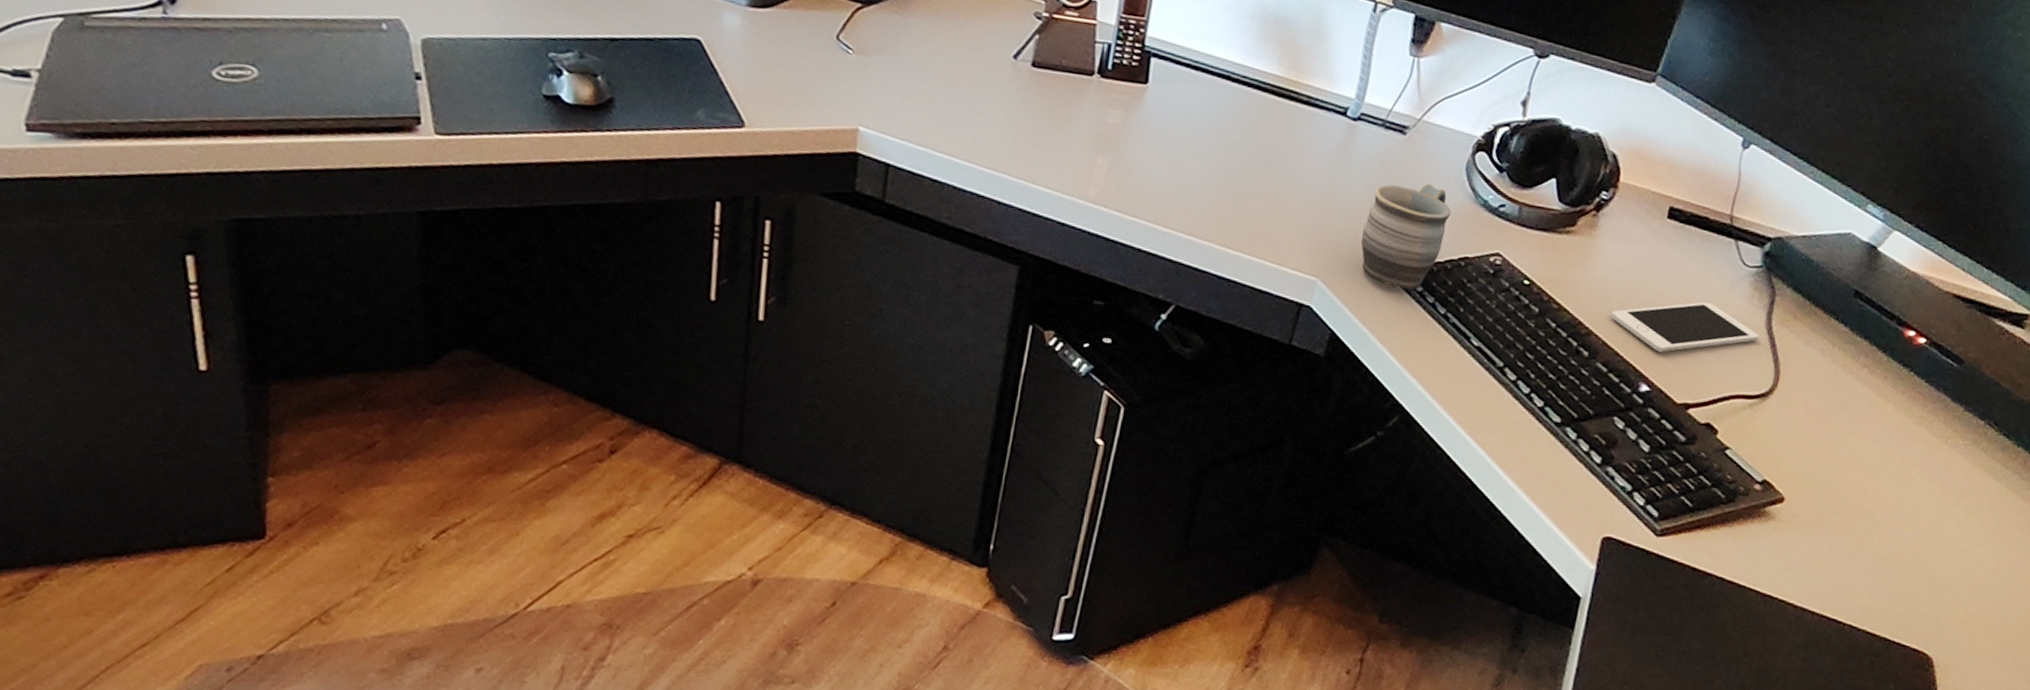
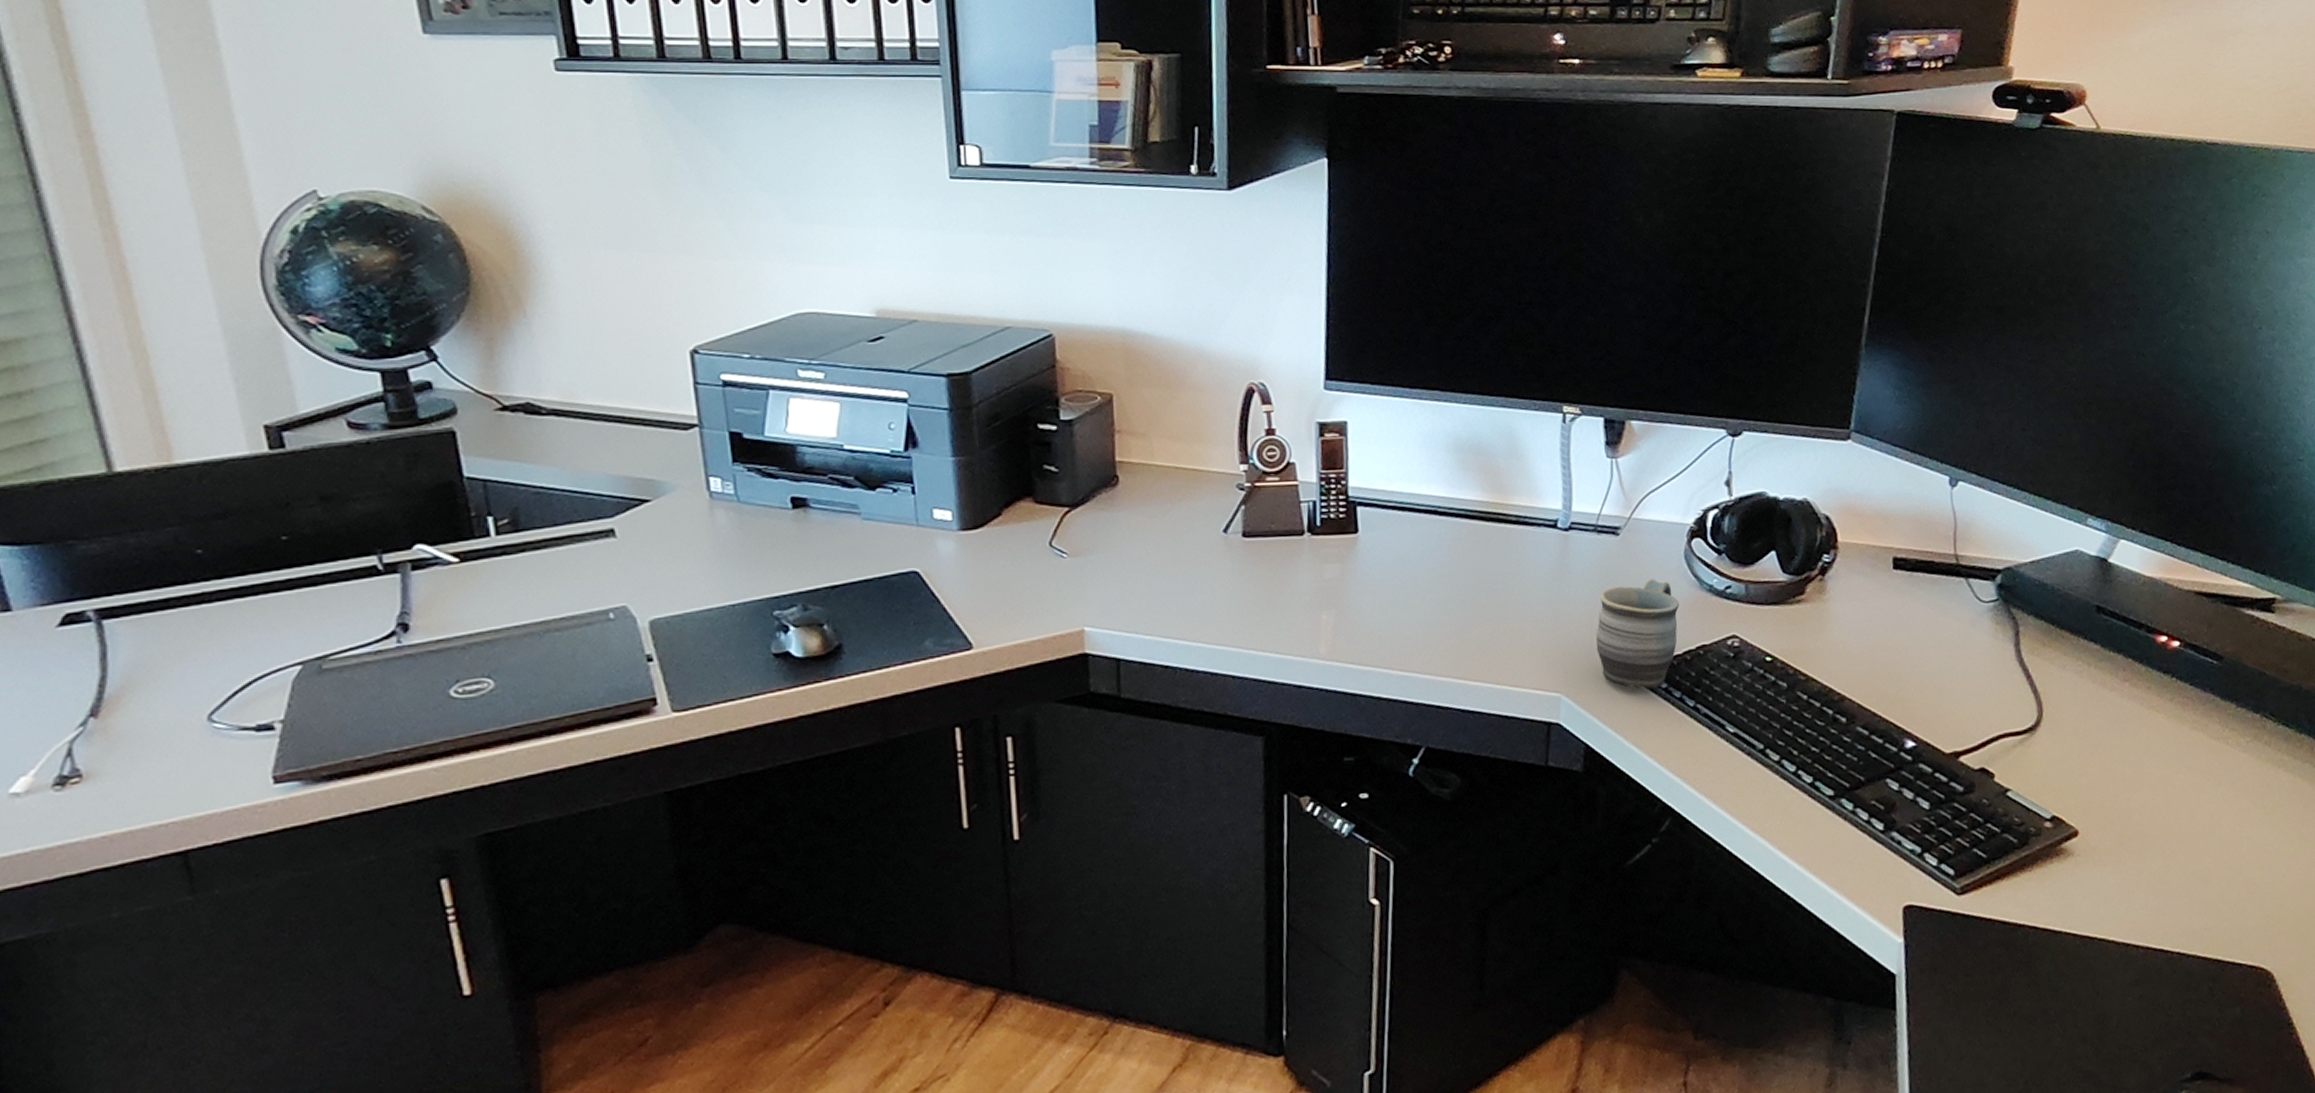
cell phone: present [1611,301,1760,352] -> none [1859,644,2013,705]

